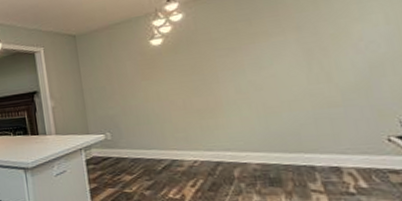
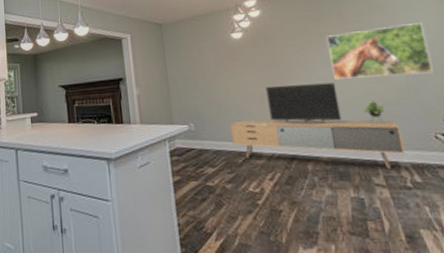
media console: none [149,85,350,175] -> present [230,82,406,169]
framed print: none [260,14,390,83] -> present [326,23,433,80]

